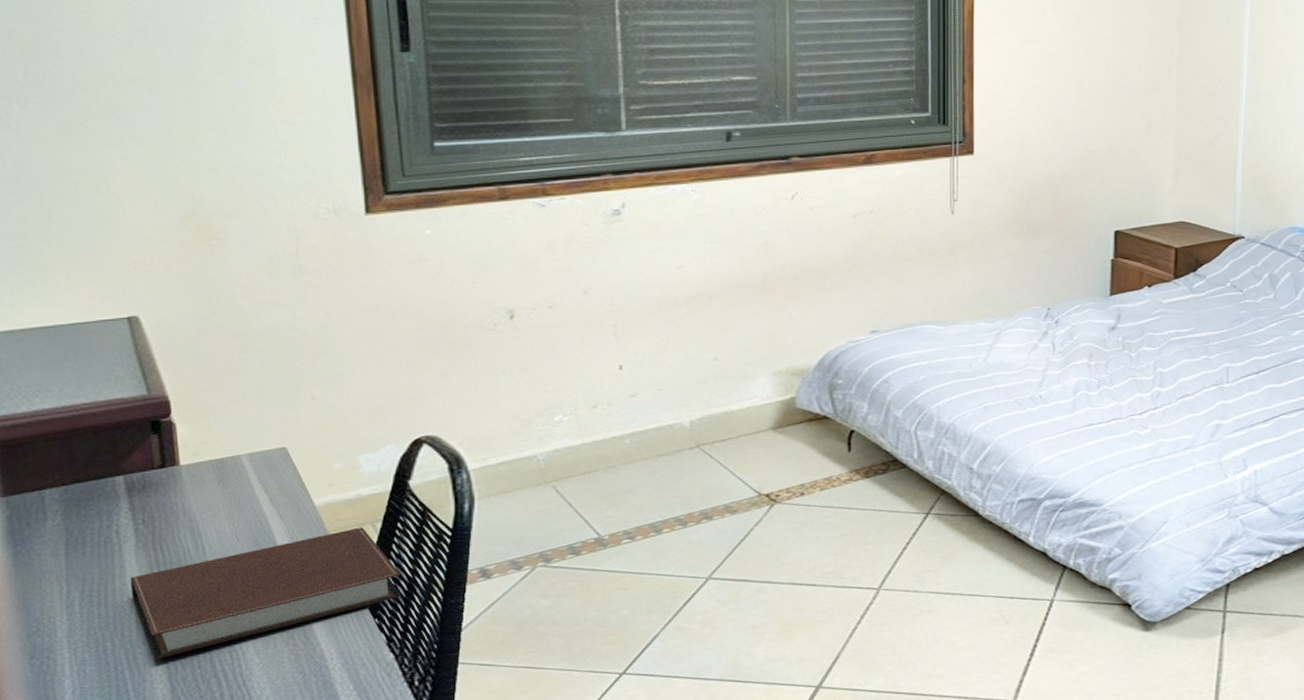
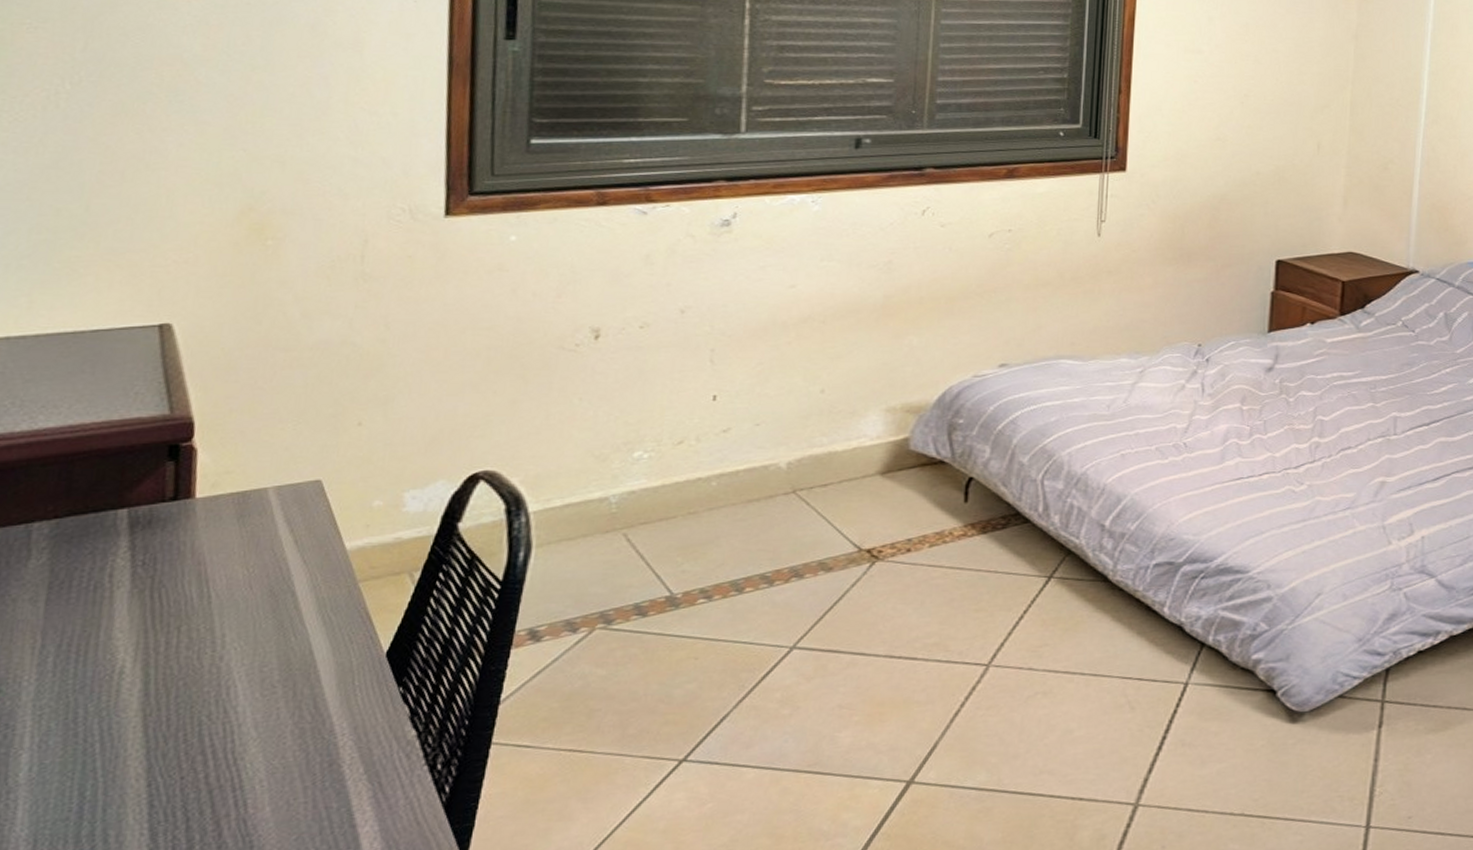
notebook: present [130,527,402,660] -> none [116,576,436,731]

